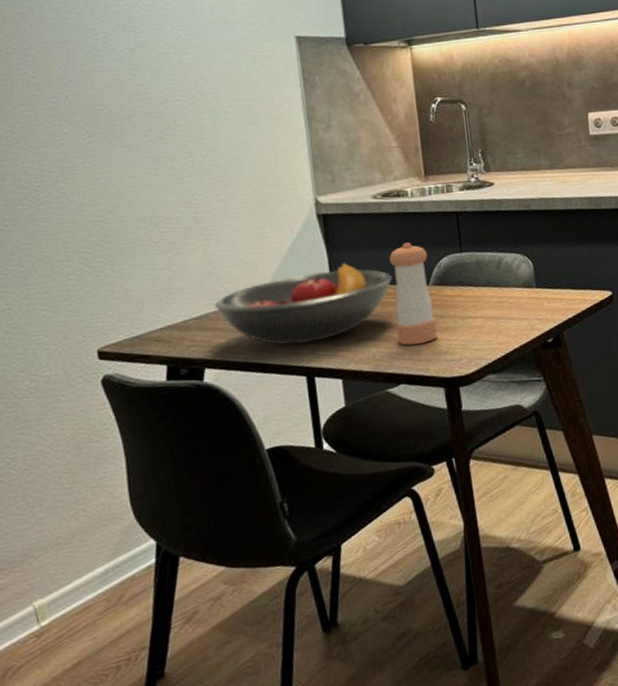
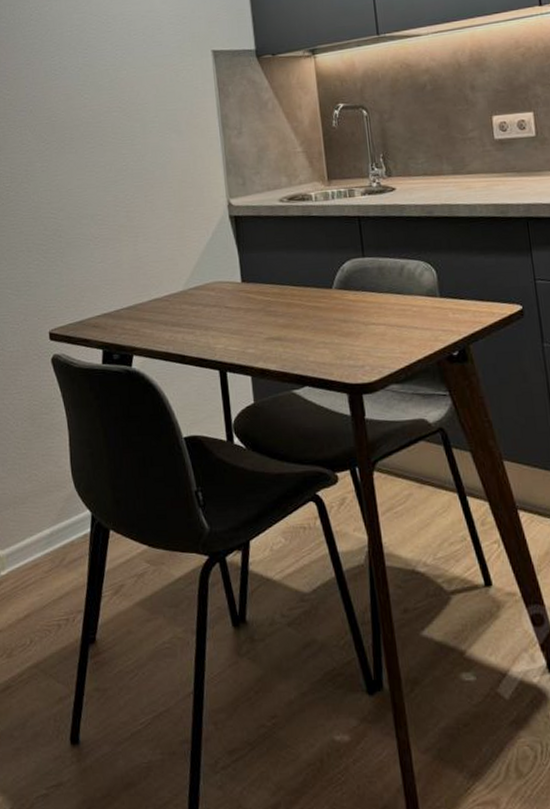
fruit bowl: present [214,262,393,345] -> none [142,262,298,339]
pepper shaker: present [389,242,437,346] -> none [295,245,341,348]

